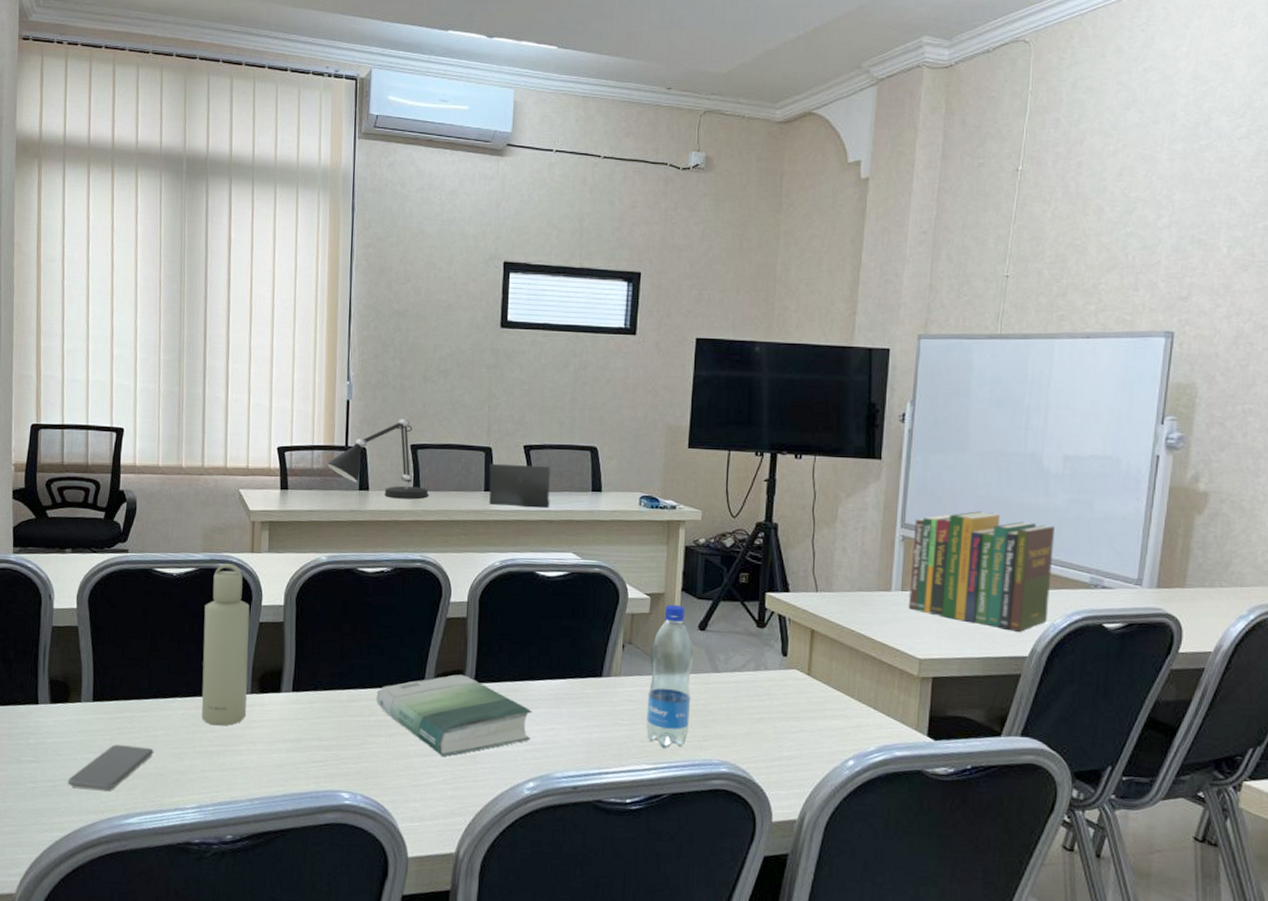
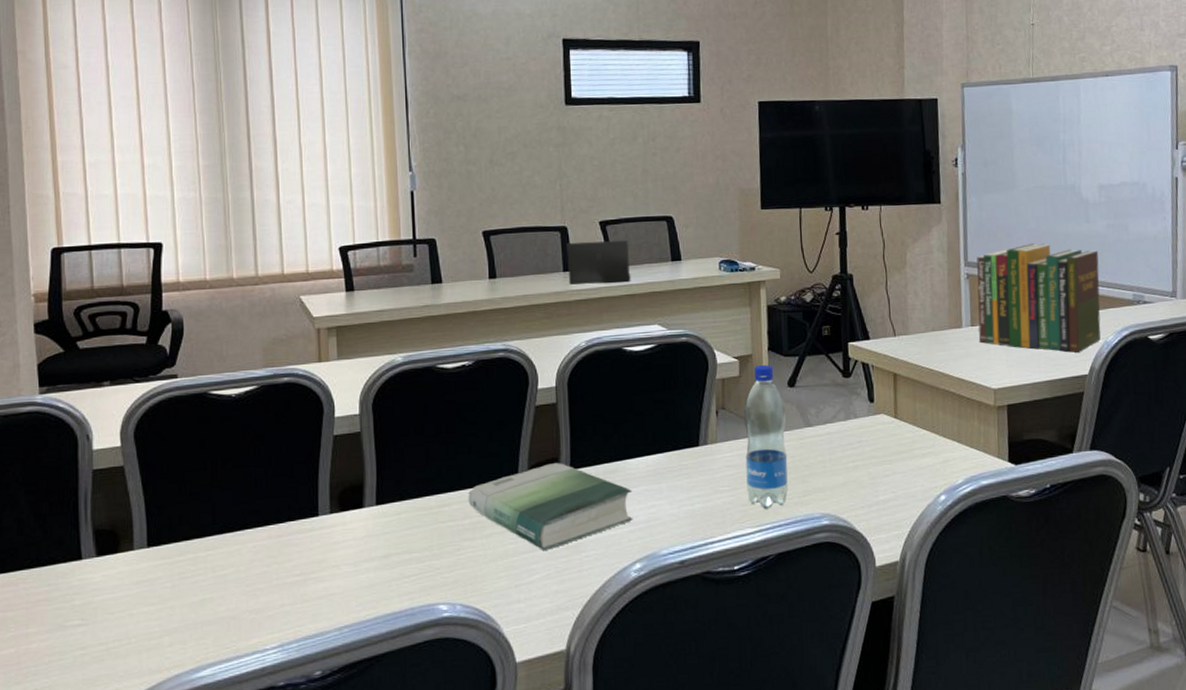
smartphone: present [67,744,154,790] -> none [123,589,224,646]
bottle: present [201,564,250,726] -> none [271,377,327,554]
desk lamp: present [327,419,429,500] -> none [395,206,506,289]

